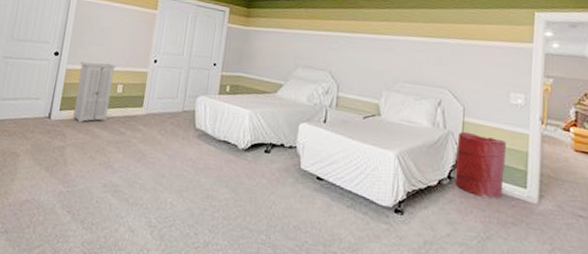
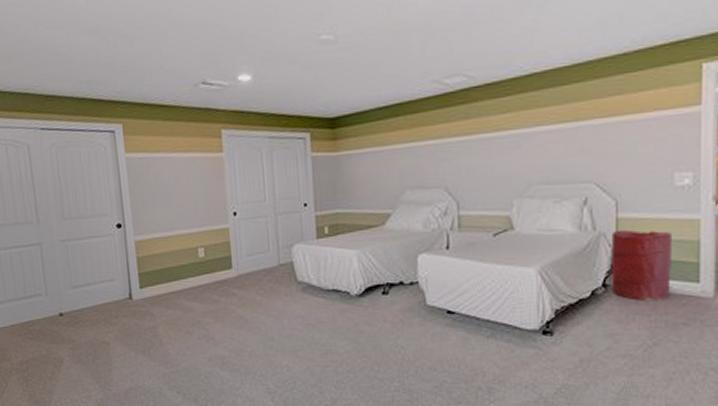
storage cabinet: present [73,62,116,123] -> none [149,225,195,298]

